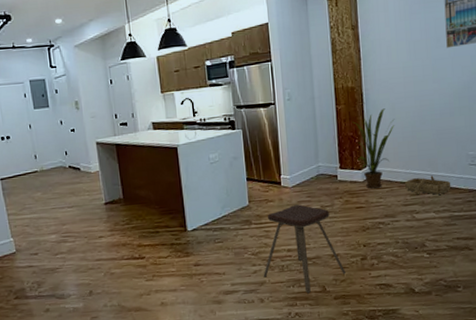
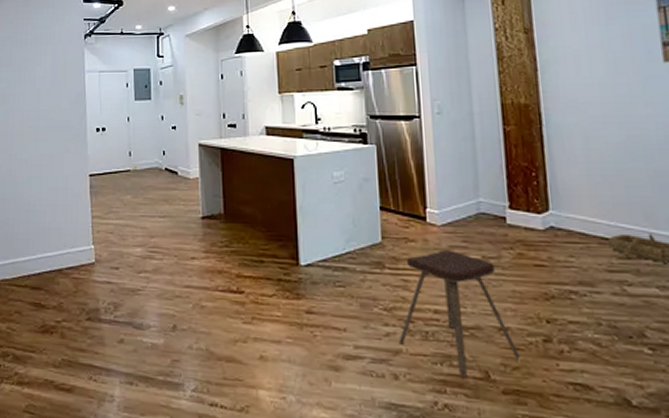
house plant: present [352,108,395,189] -> none [526,135,590,242]

